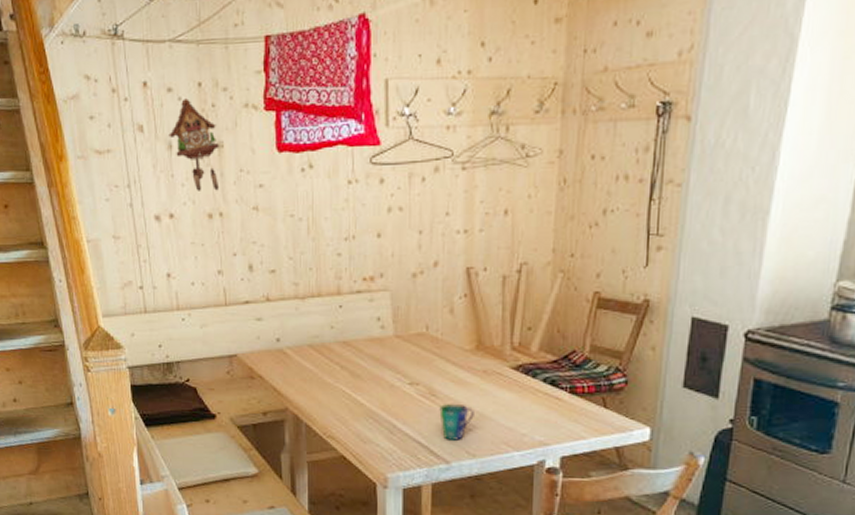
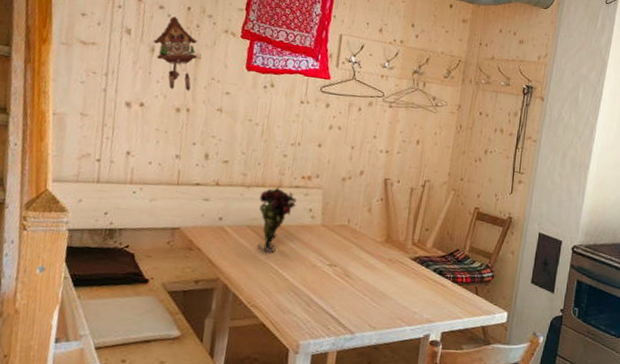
flower: none [318,294,362,375] -> present [257,187,297,253]
cup: present [439,403,474,442] -> none [350,283,379,316]

